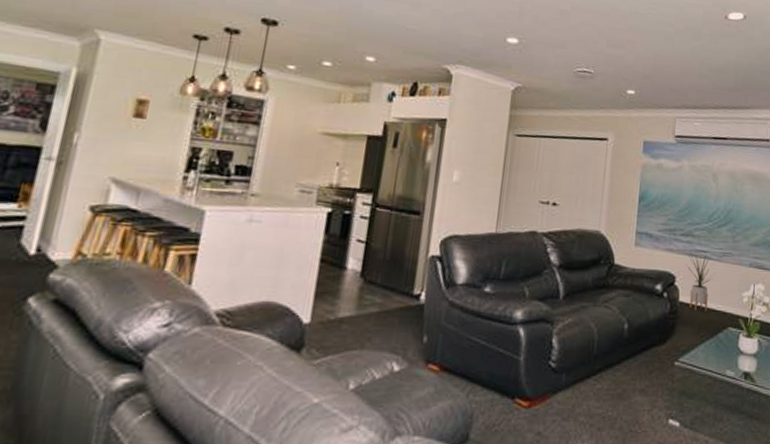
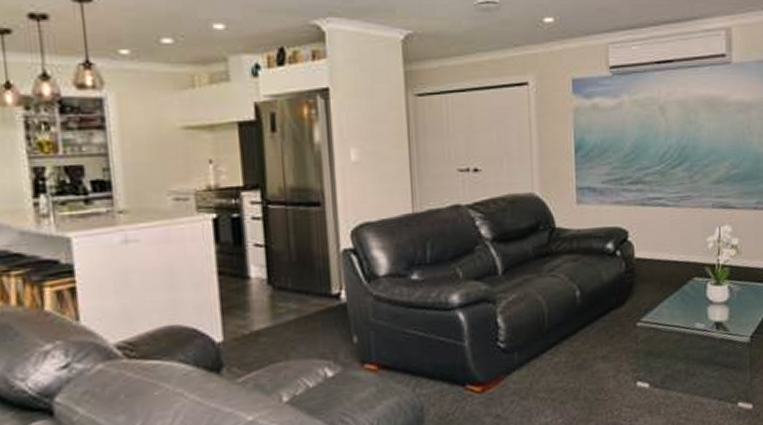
house plant: present [688,254,712,311] -> none [640,200,670,265]

